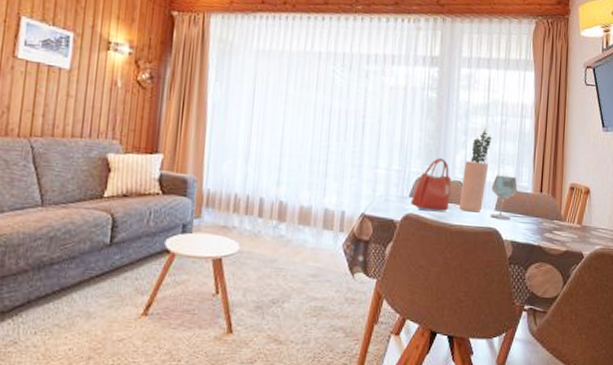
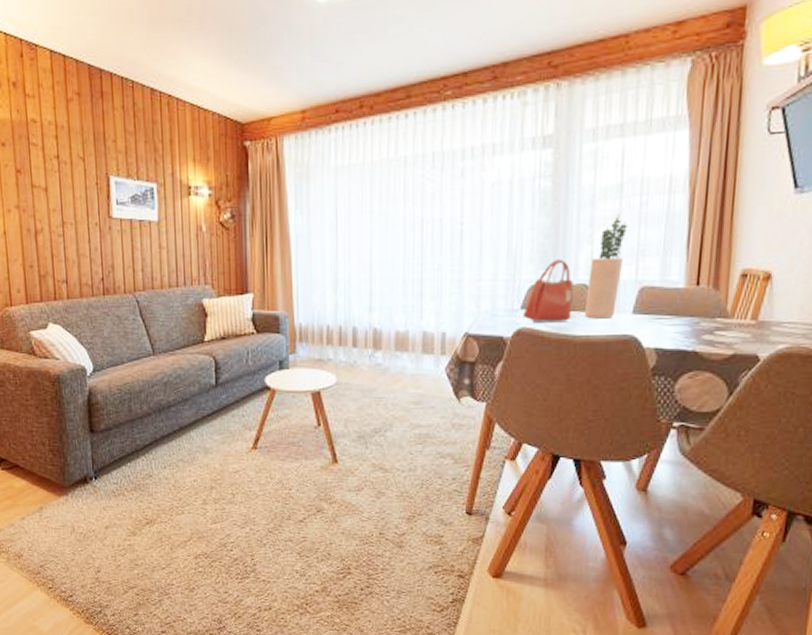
wine glass: present [490,175,518,220] -> none [625,270,664,324]

